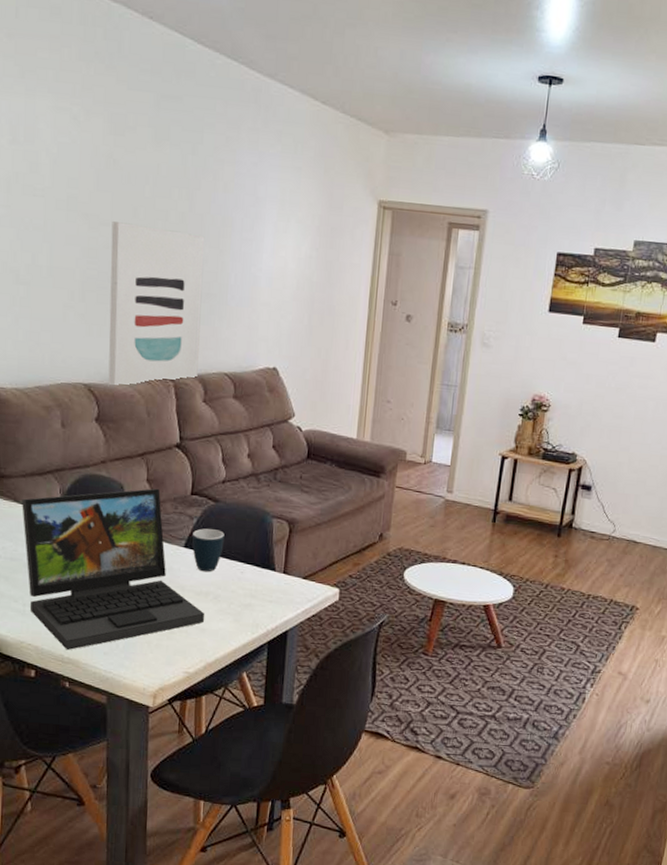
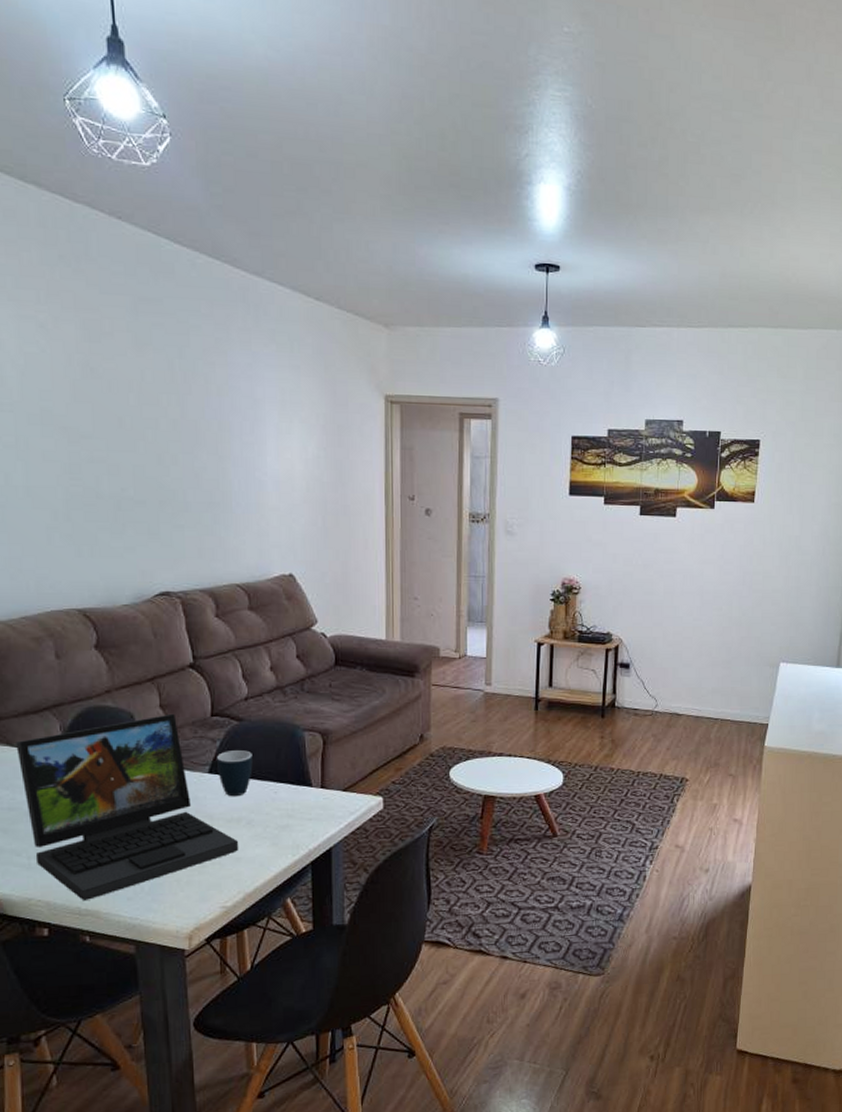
wall art: present [108,221,205,387] -> none [94,434,207,610]

